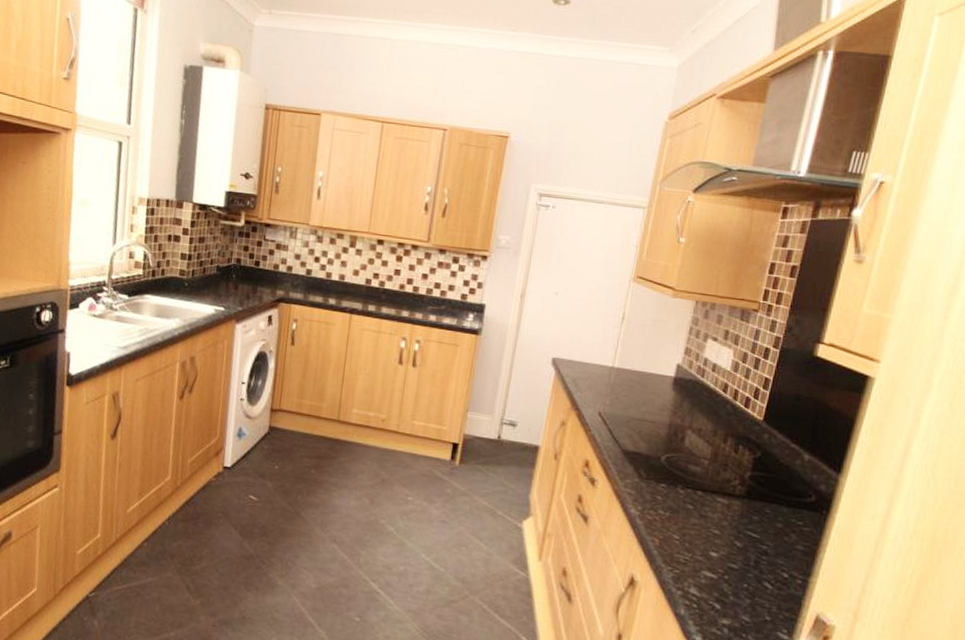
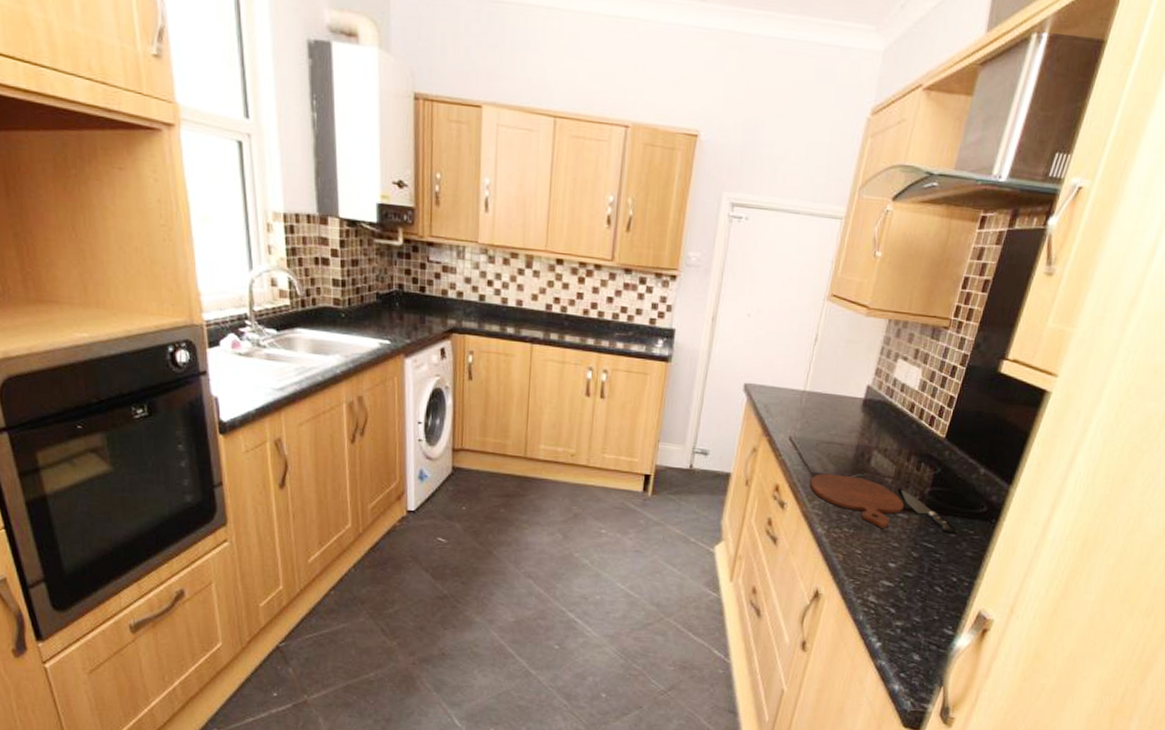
cutting board: none [621,450,723,513] -> present [810,473,904,528]
knife: none [714,471,786,525] -> present [897,489,959,535]

